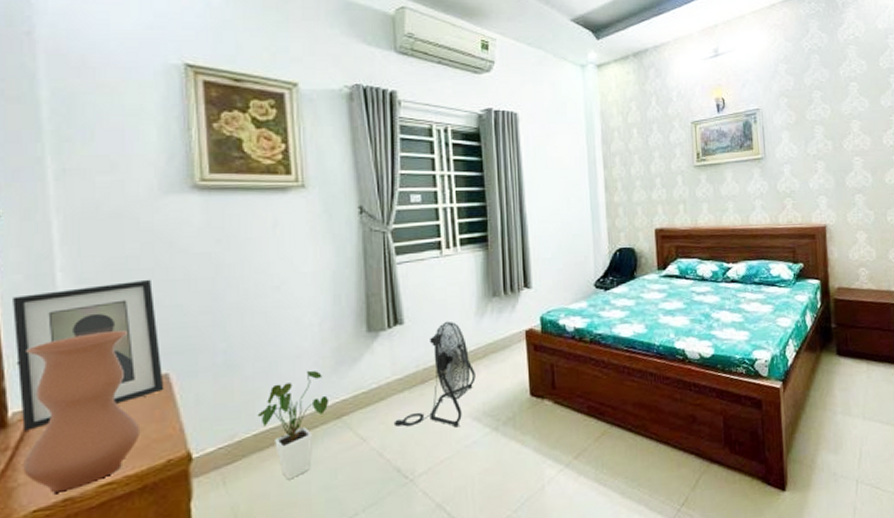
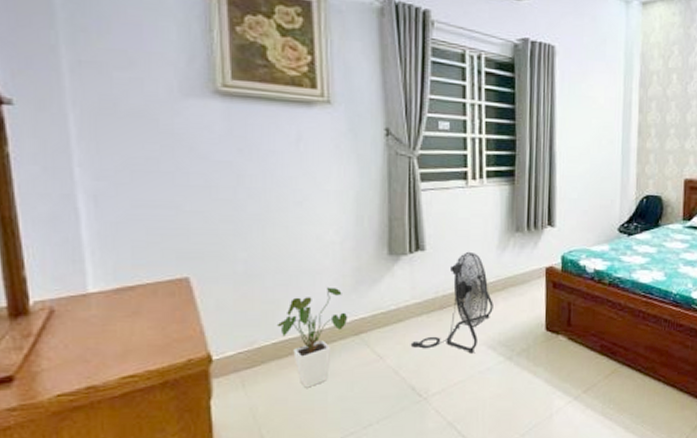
picture frame: present [13,279,164,431] -> none [30,182,185,320]
vase: present [23,330,141,493] -> none [46,231,162,380]

